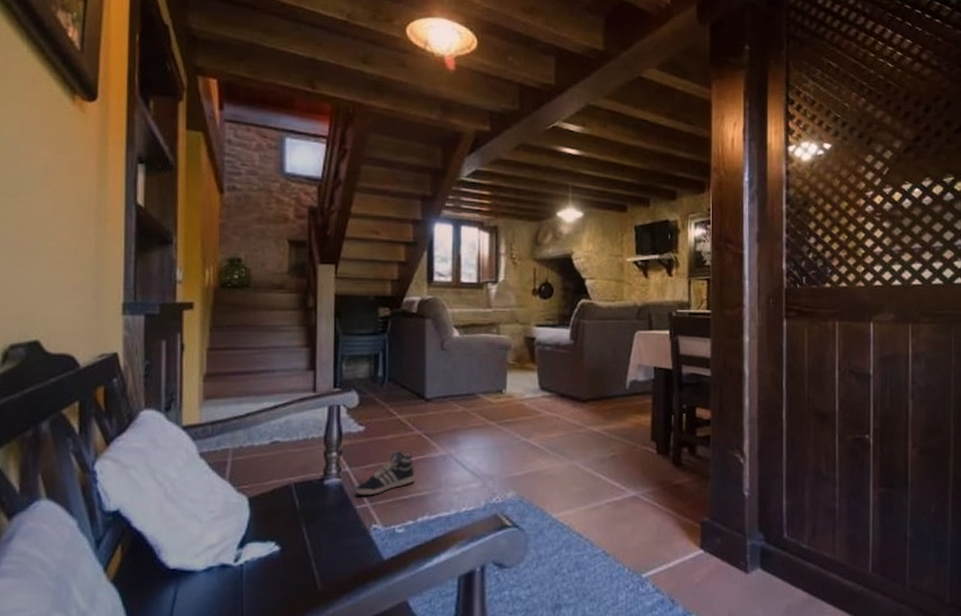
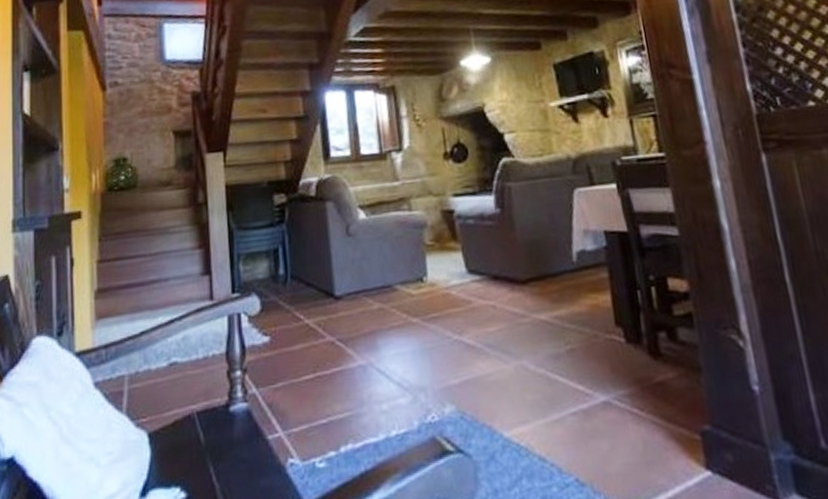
sneaker: present [354,451,415,496] -> none [264,363,333,423]

